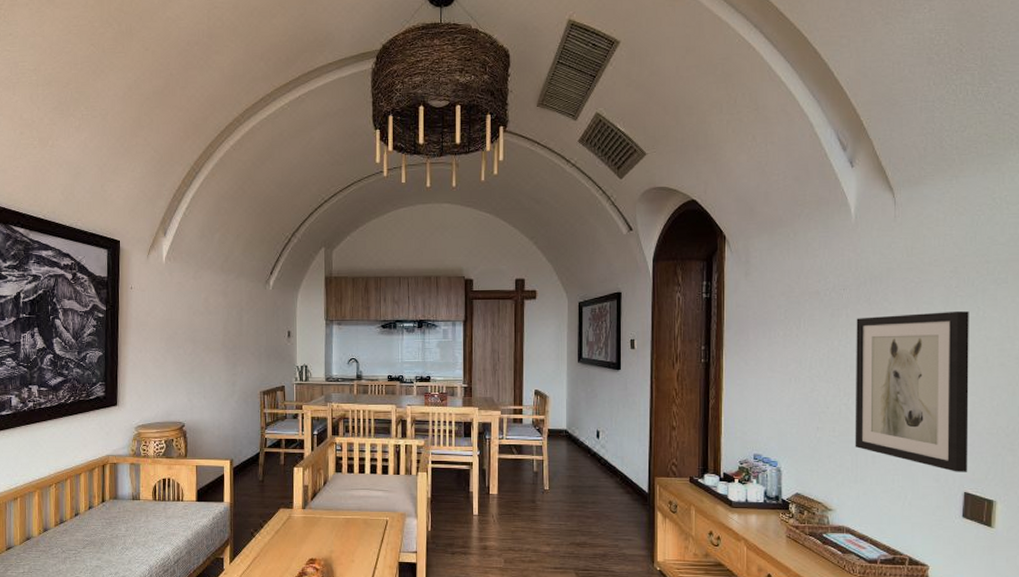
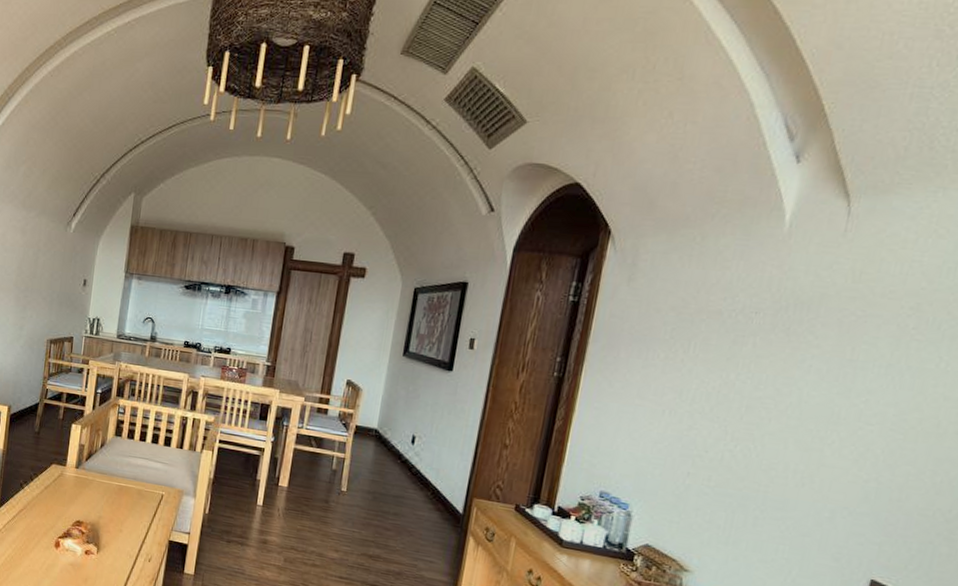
wall art: present [855,311,969,472] -> none [733,350,926,556]

